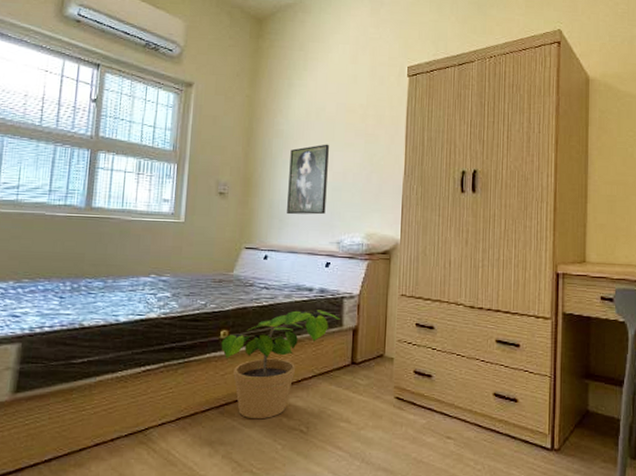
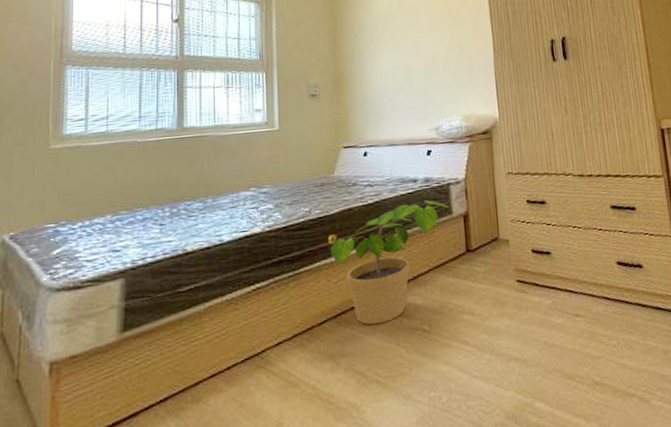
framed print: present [287,144,329,215] -> none [377,31,420,108]

